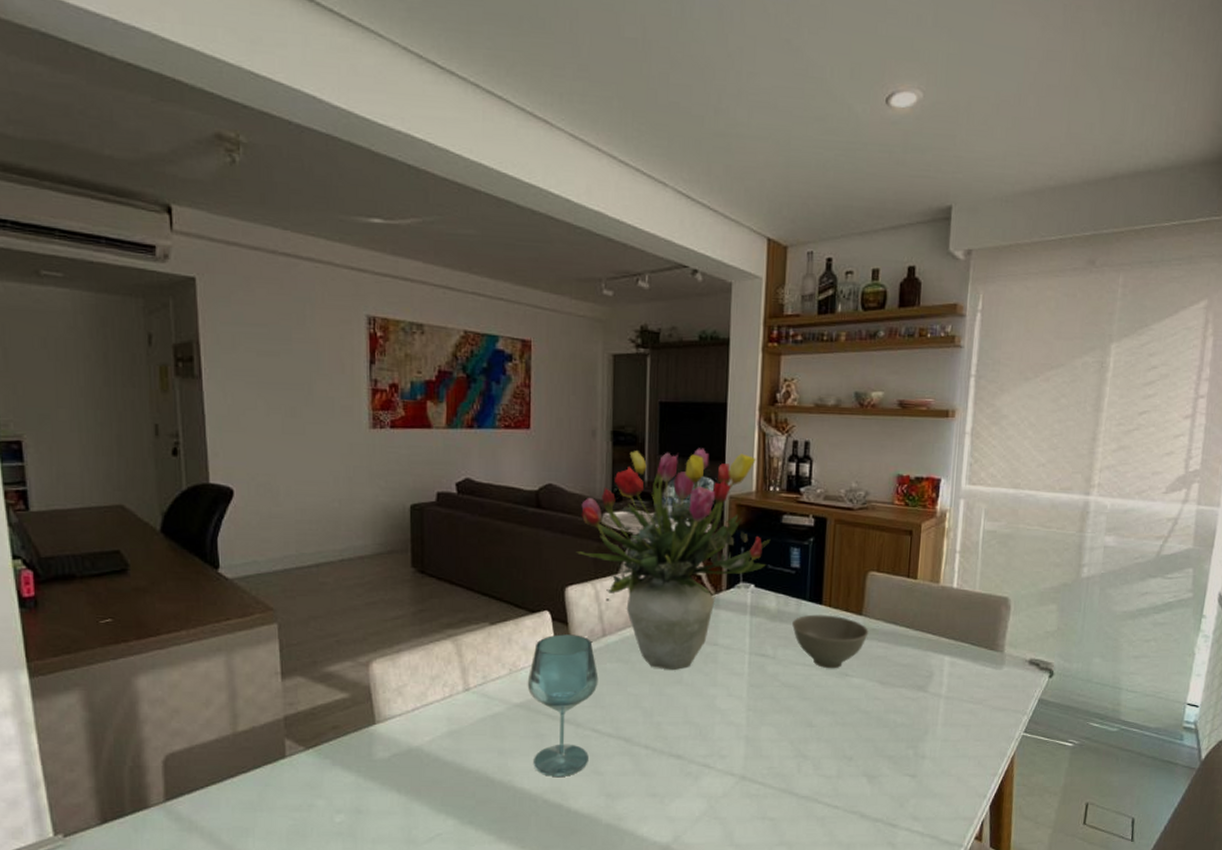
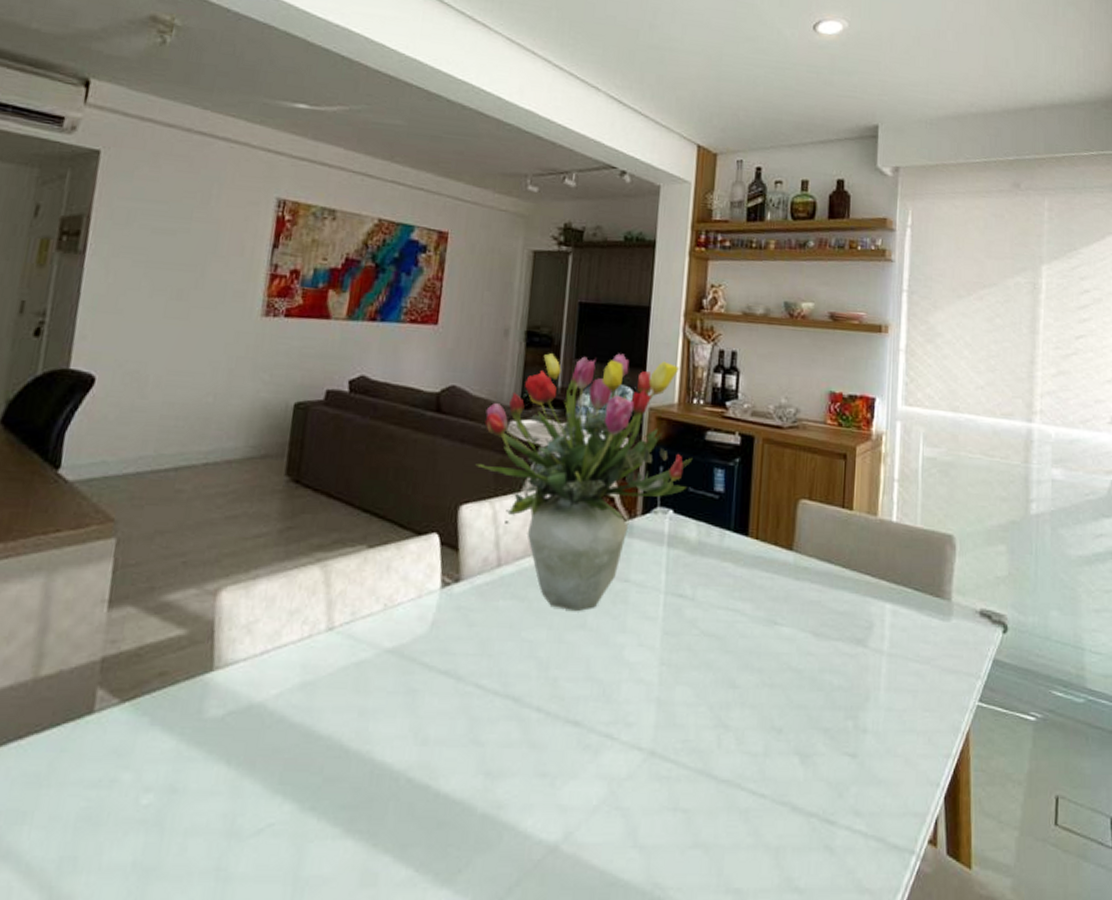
wine glass: present [527,634,599,776] -> none [400,562,489,747]
bowl: present [792,614,869,669] -> none [714,548,800,615]

